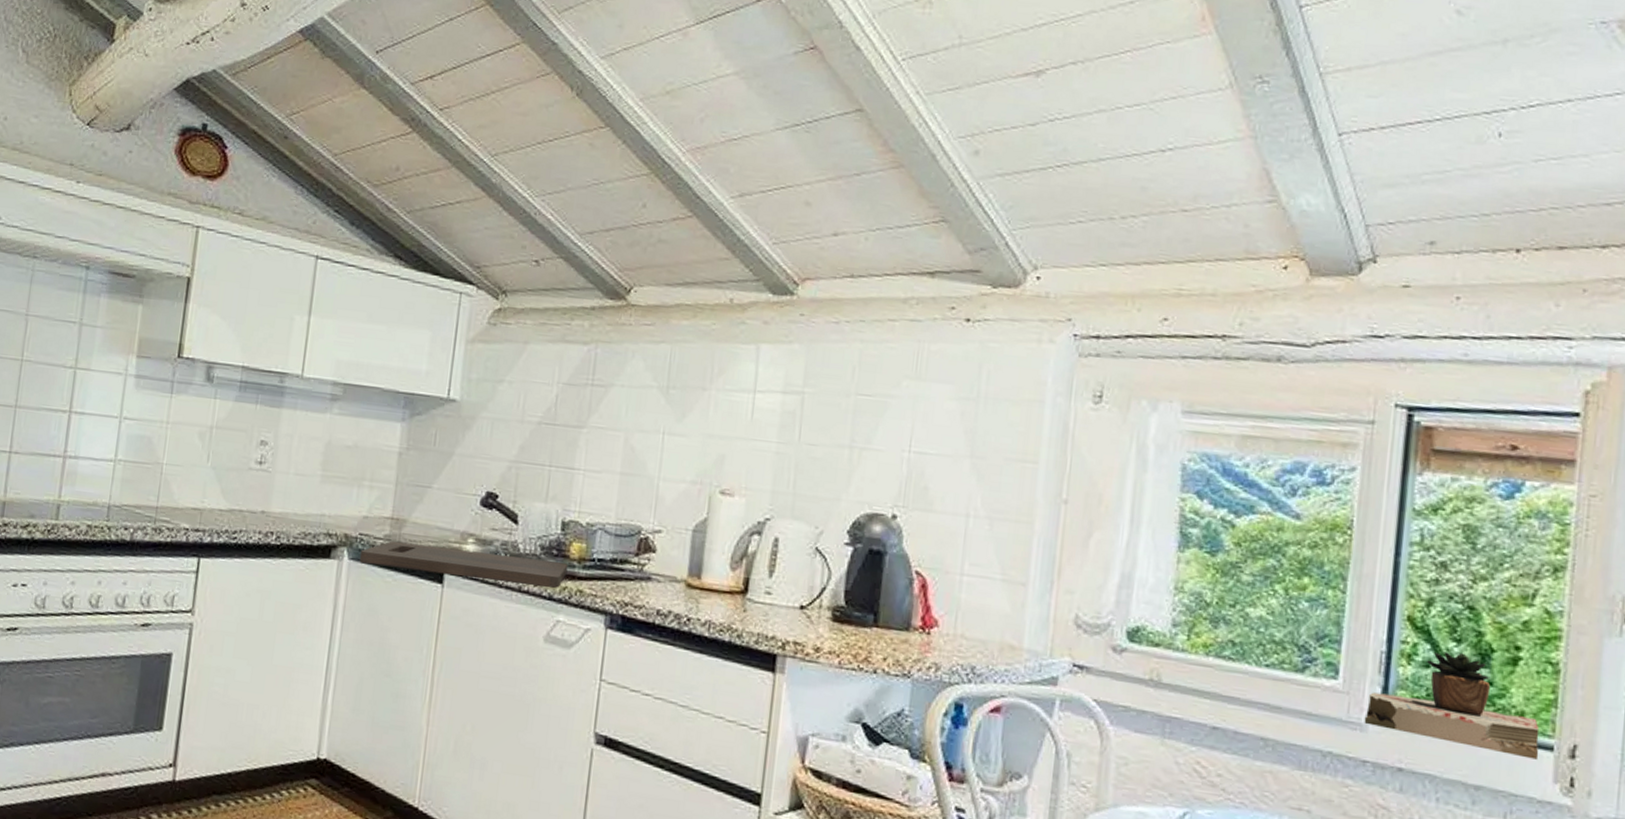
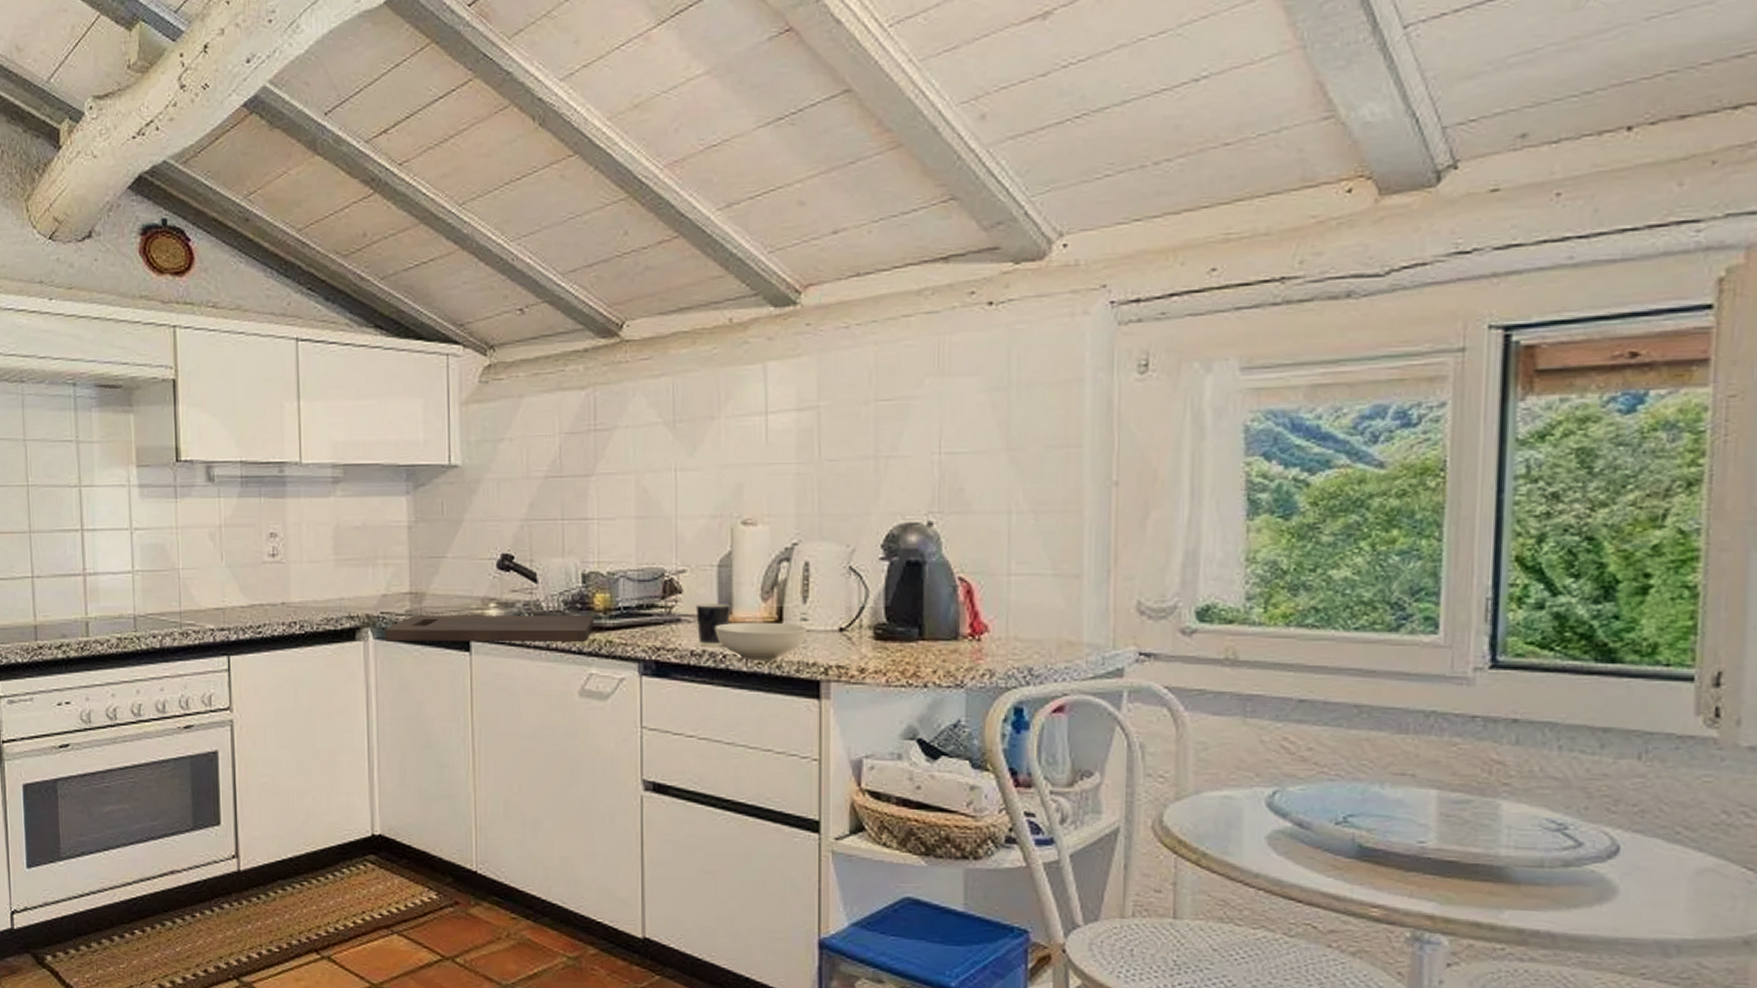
mug: none [665,565,701,610] -> present [696,604,731,646]
bowl: none [682,587,771,630] -> present [714,622,808,661]
succulent plant: present [1364,652,1540,760] -> none [1471,588,1677,693]

